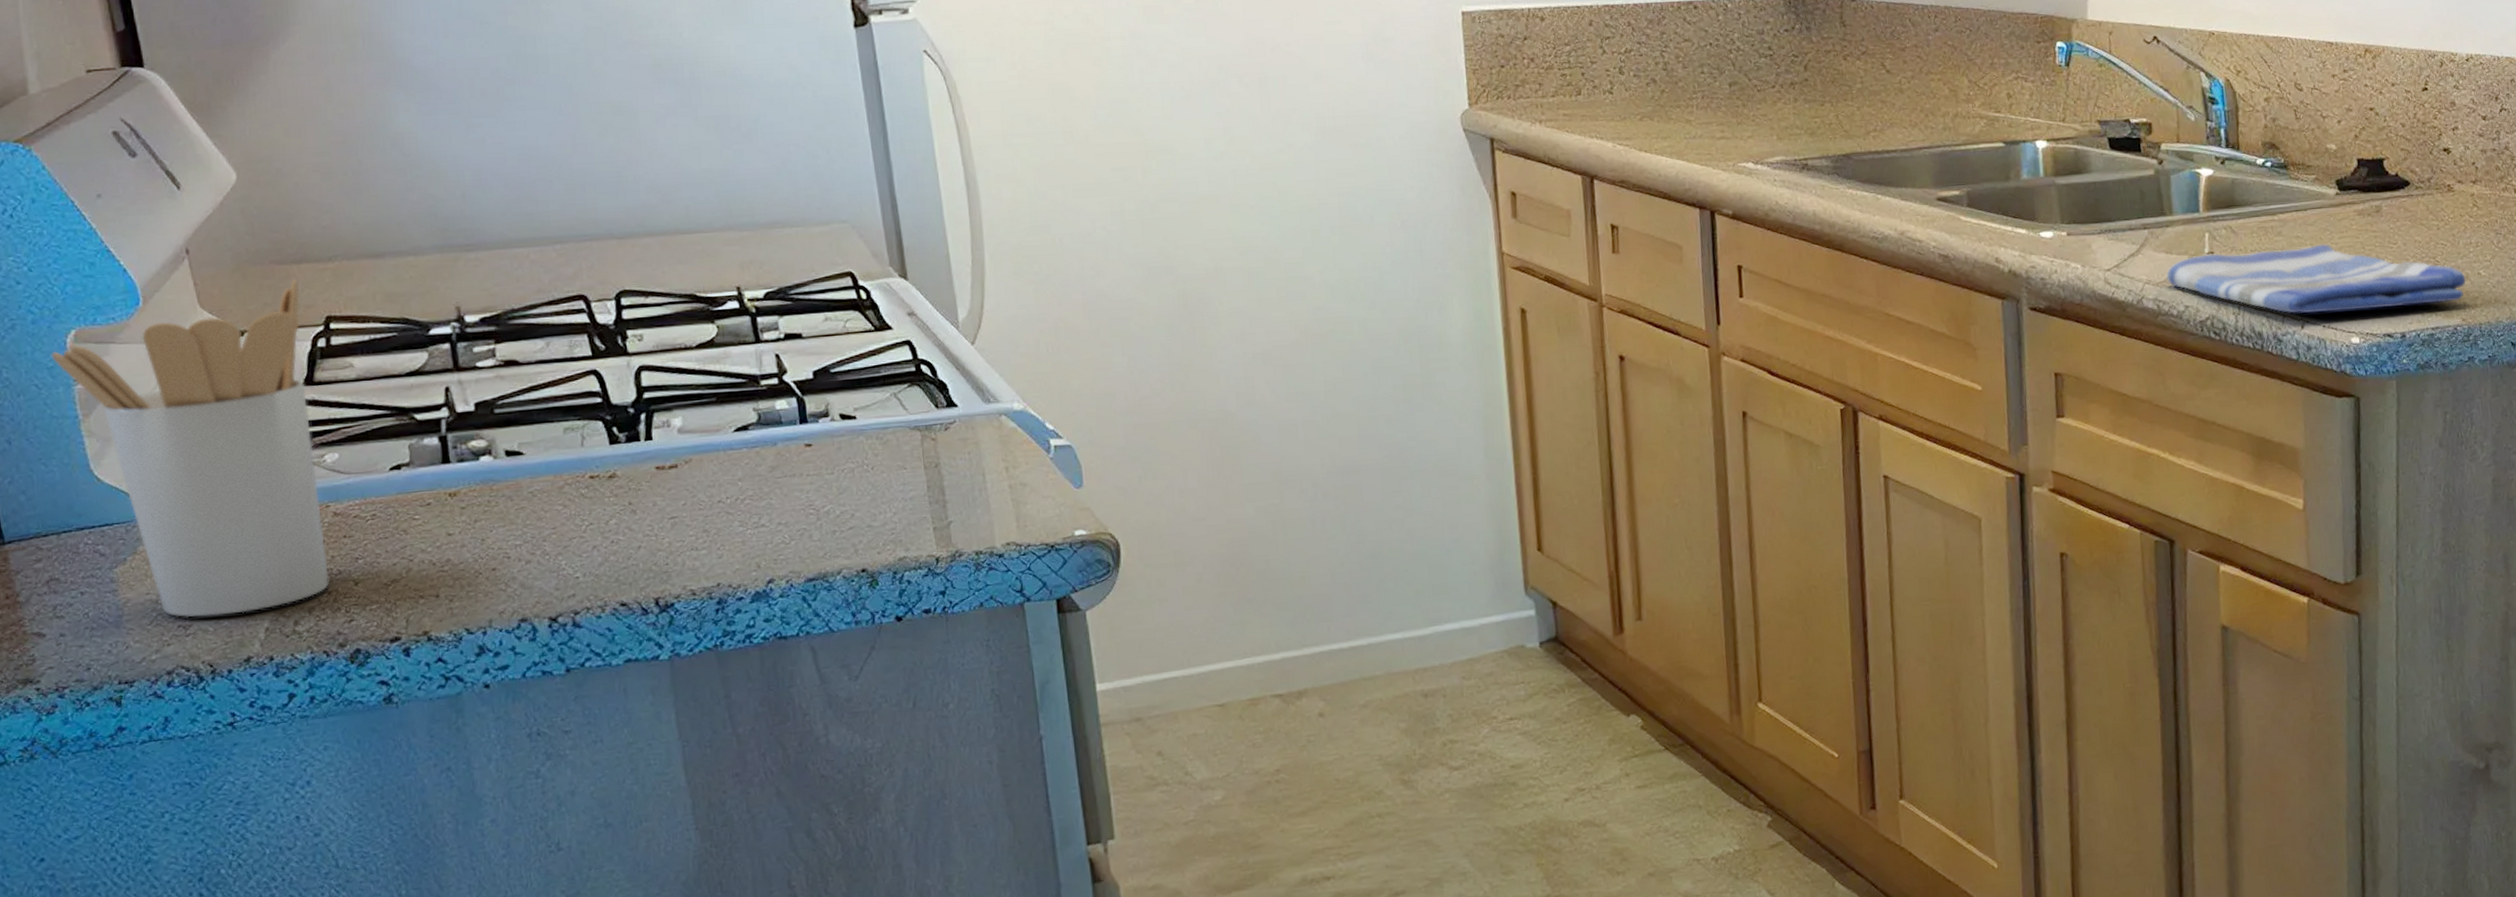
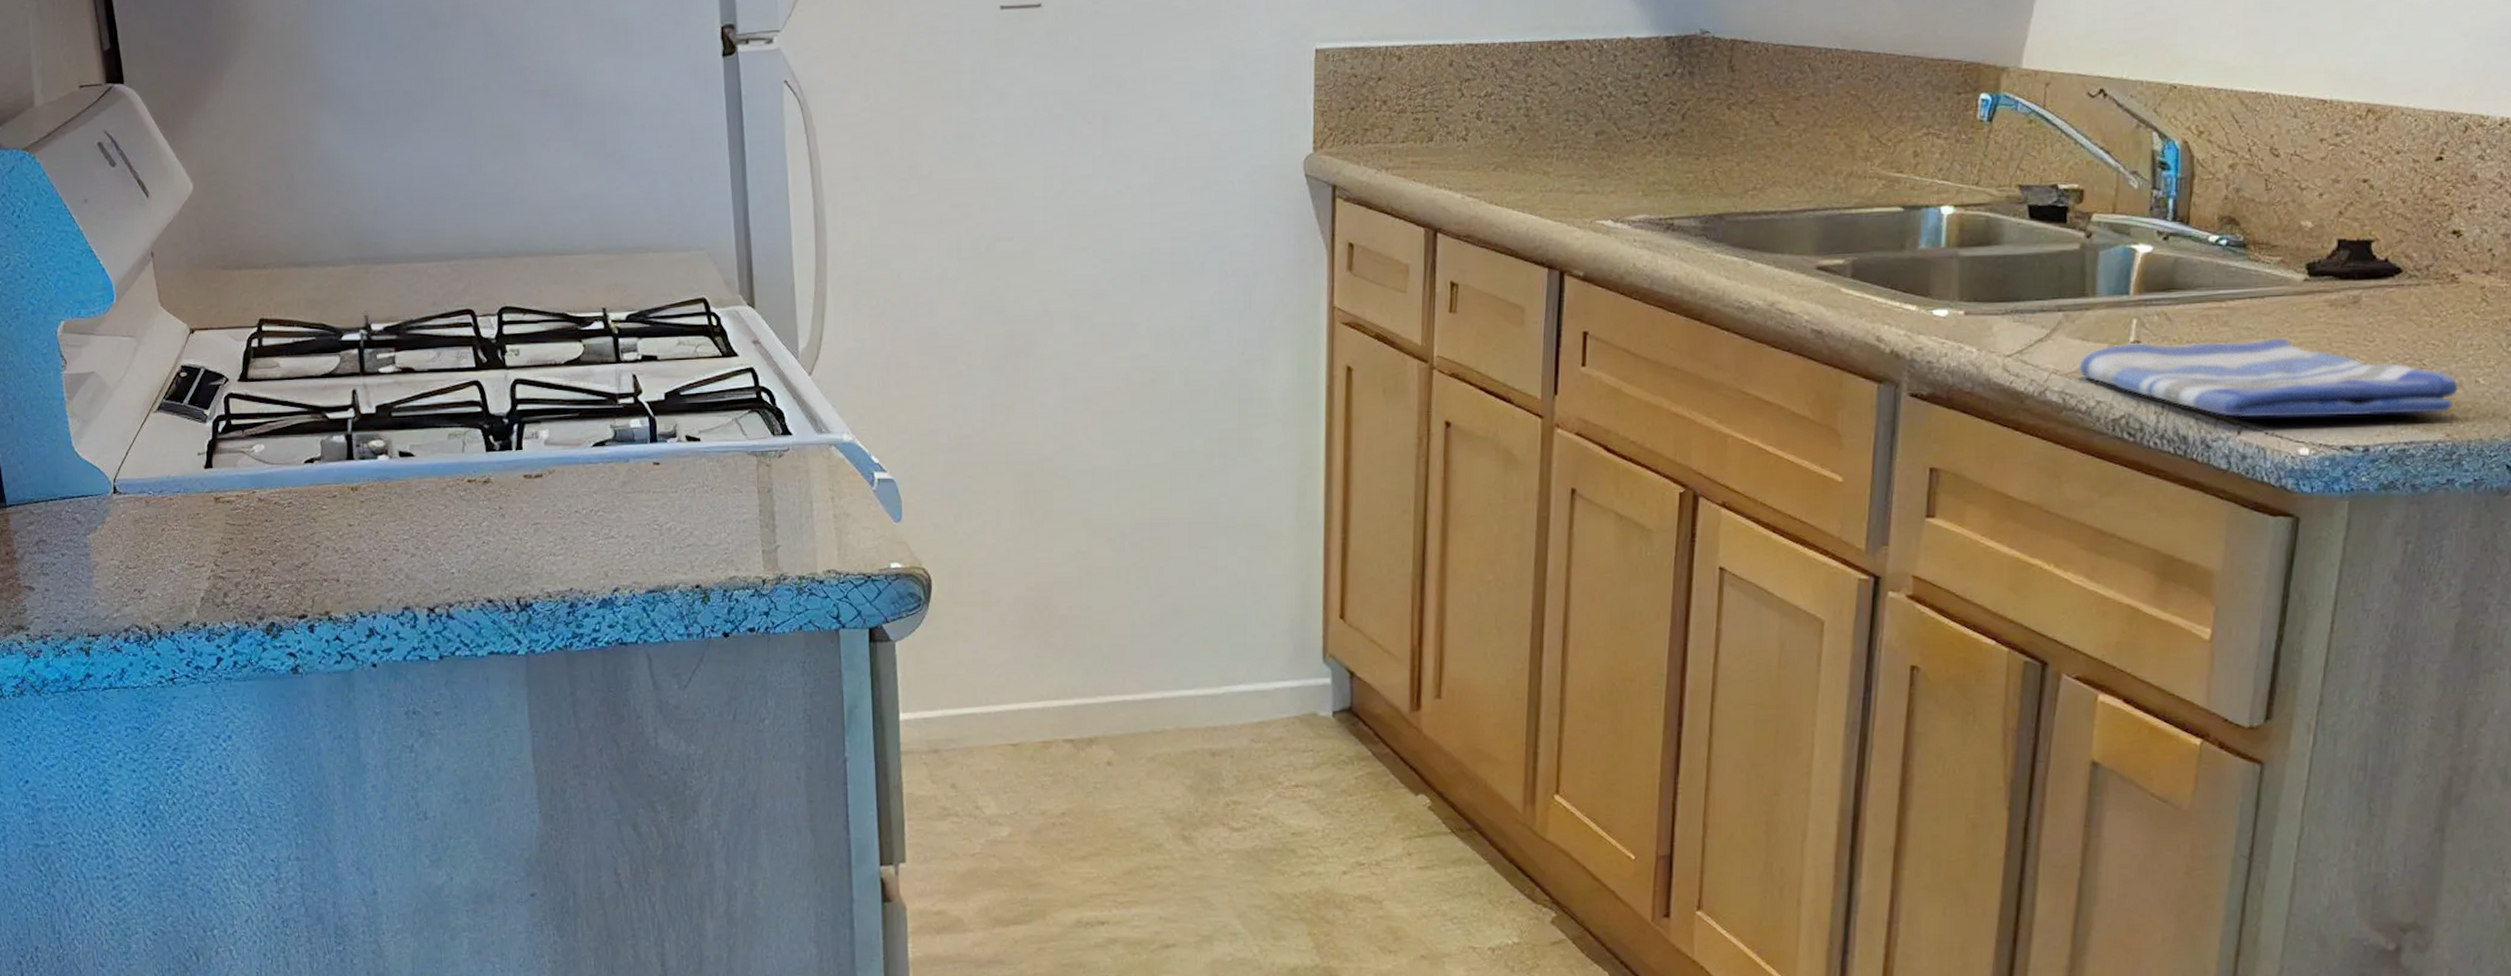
utensil holder: present [51,279,330,618] -> none [45,283,253,583]

